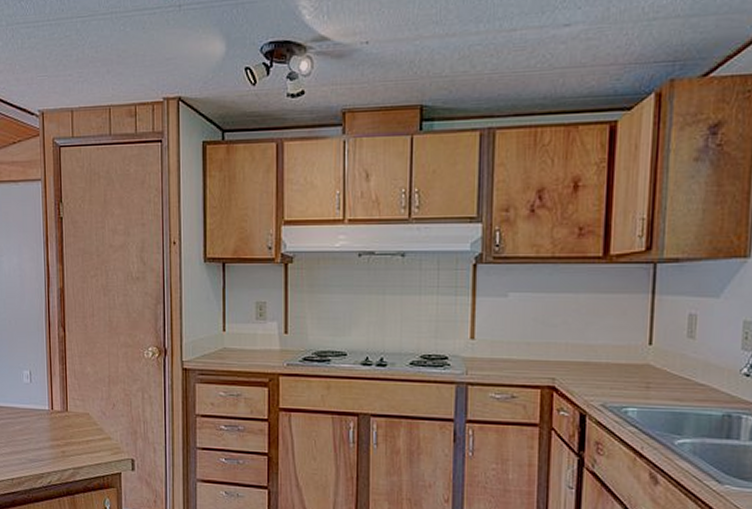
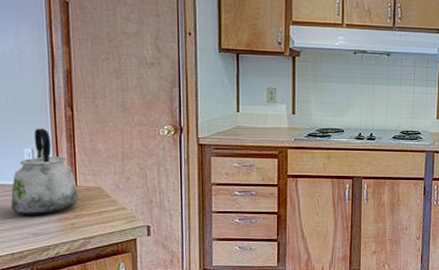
kettle: none [12,349,68,441] -> present [11,128,78,215]

